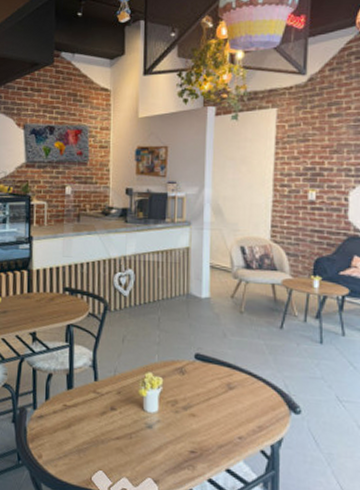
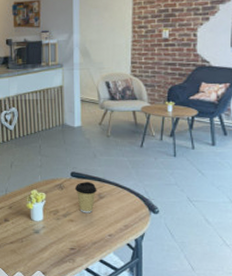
coffee cup: none [198,367,226,408] -> present [74,182,97,214]

